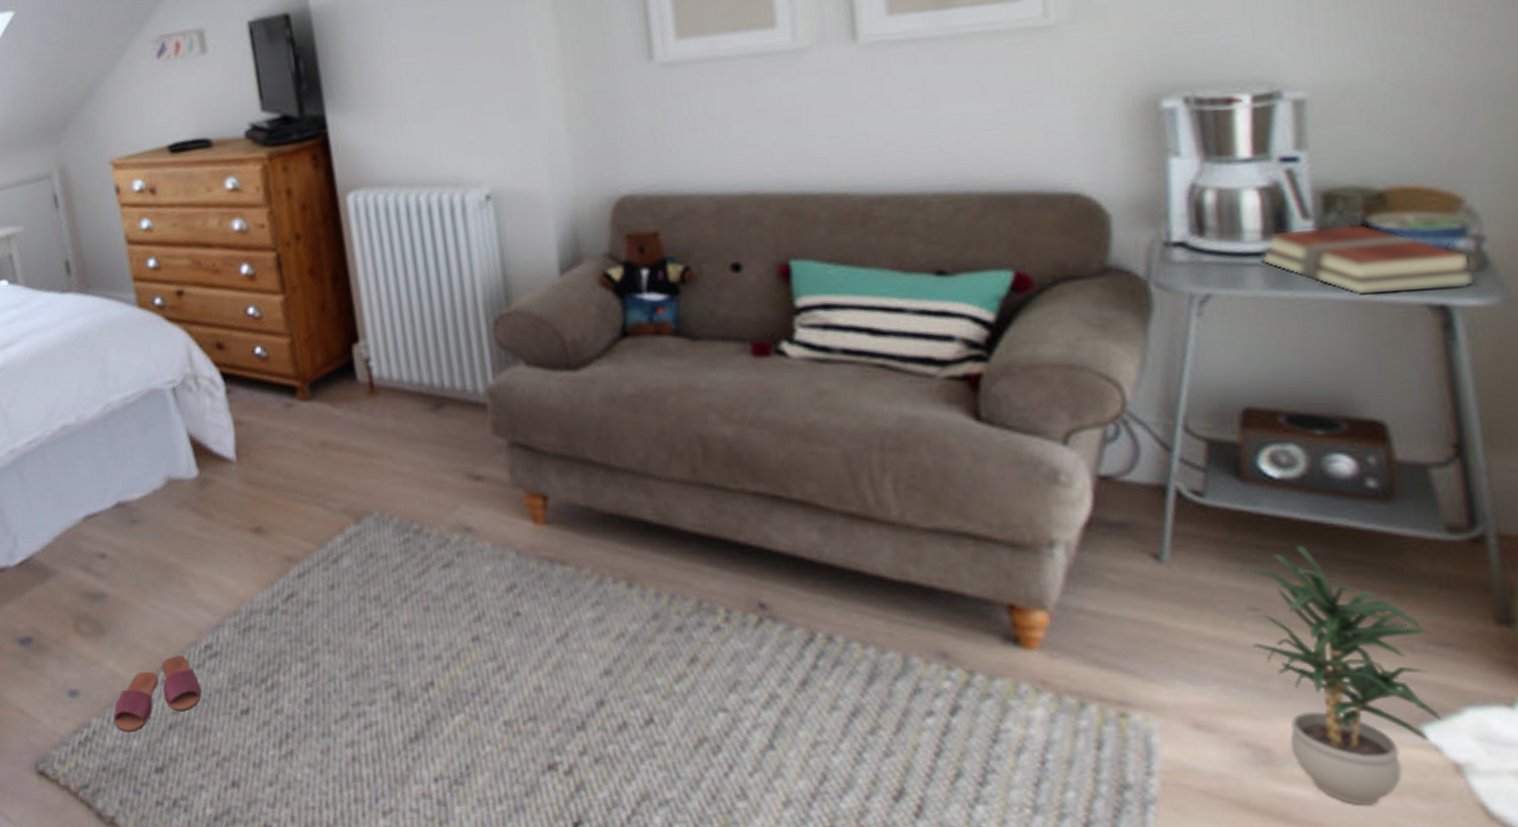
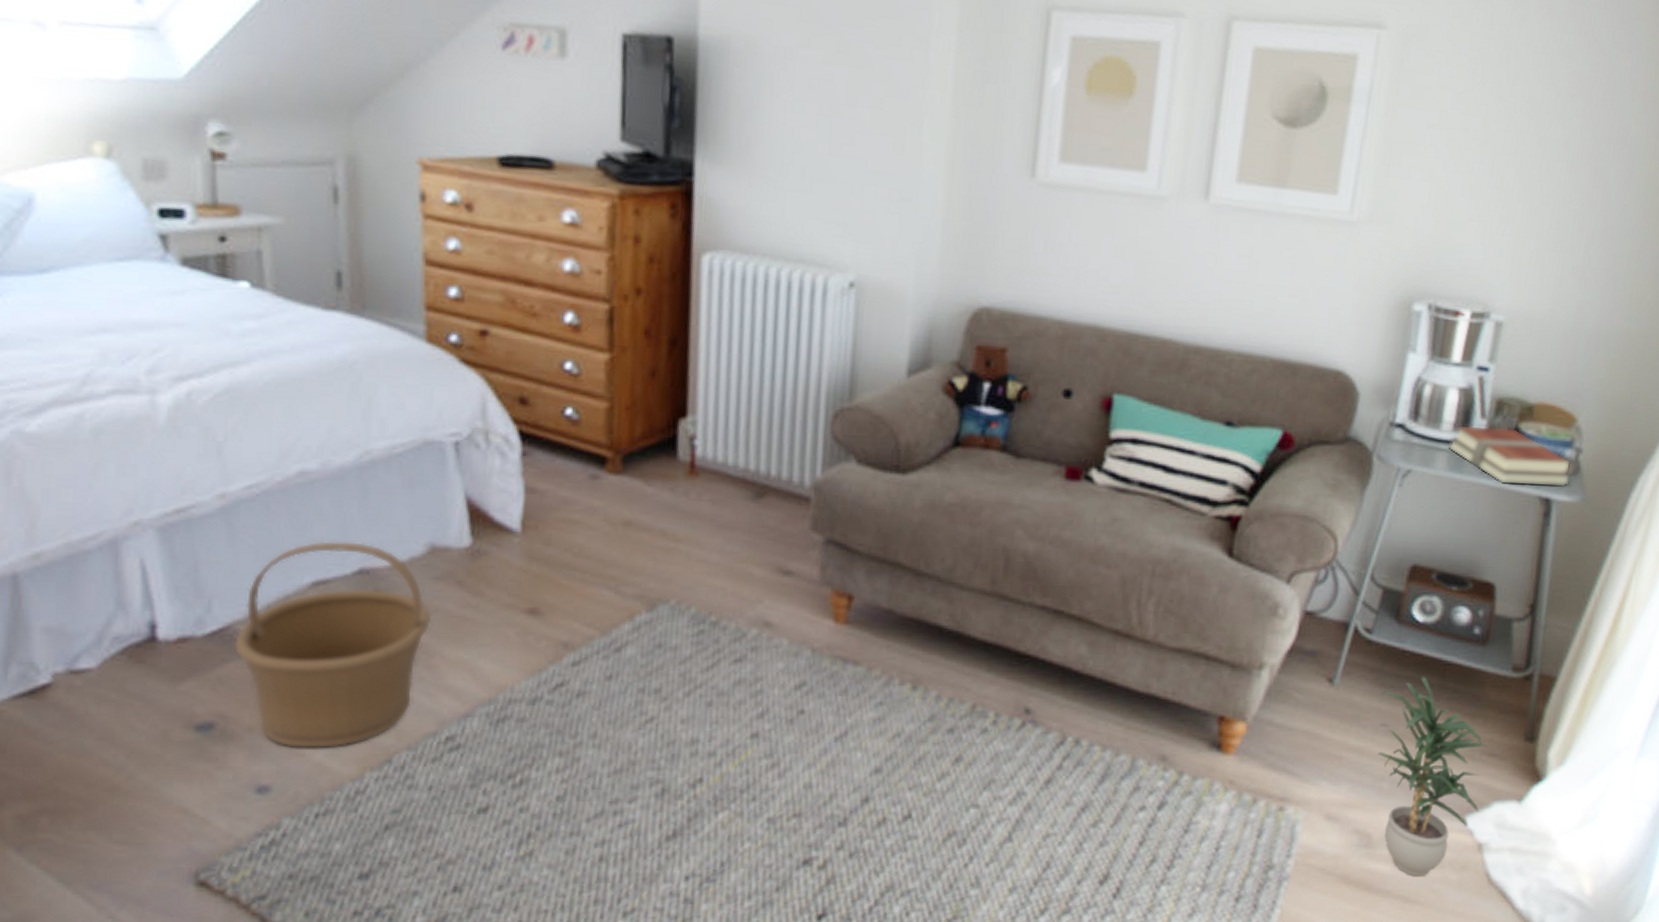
basket: none [36,480,178,657] -> present [234,541,433,748]
slippers: present [113,656,202,731] -> none [313,748,433,833]

